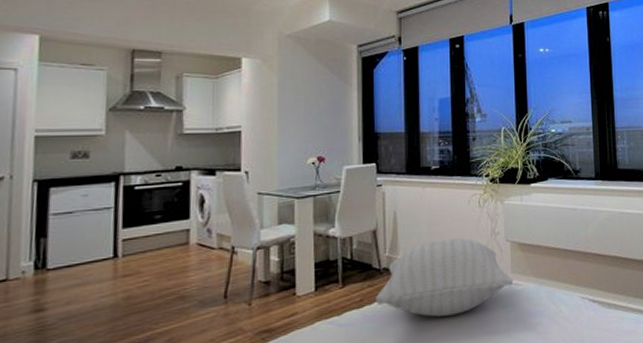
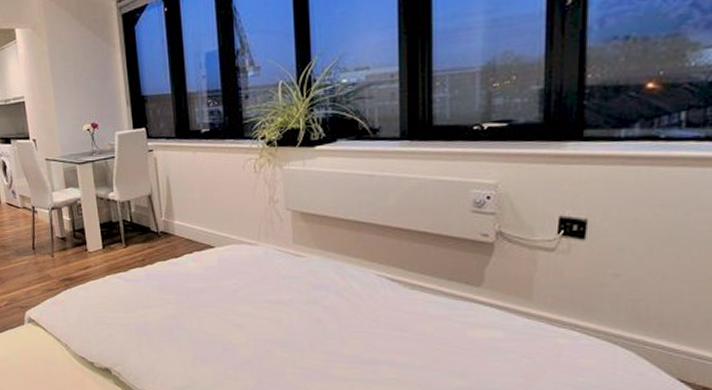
pillow: present [376,238,514,317] -> none [156,205,296,281]

